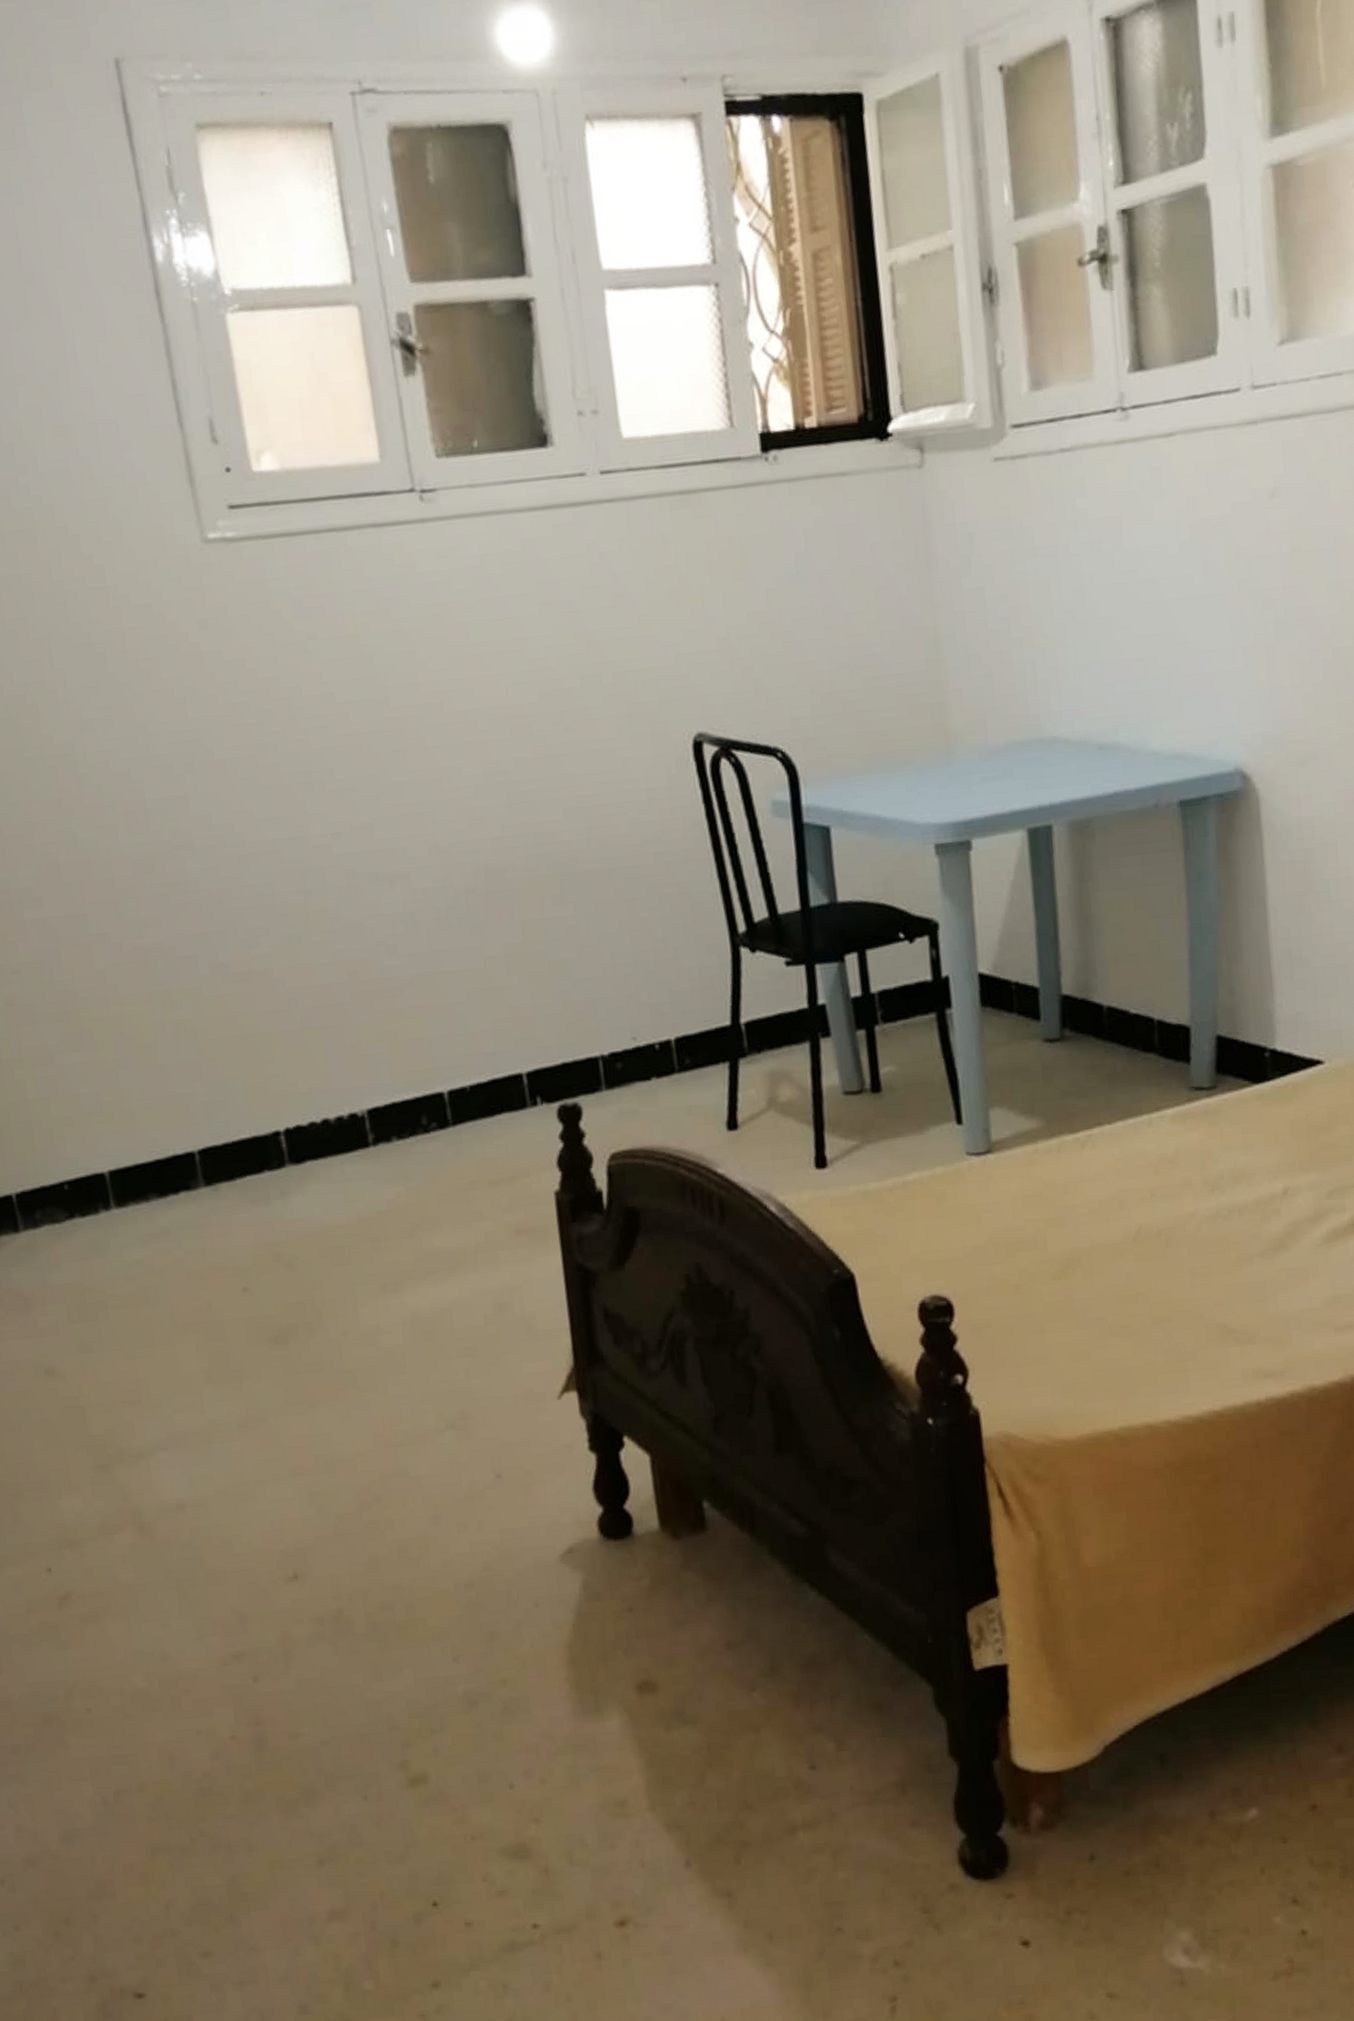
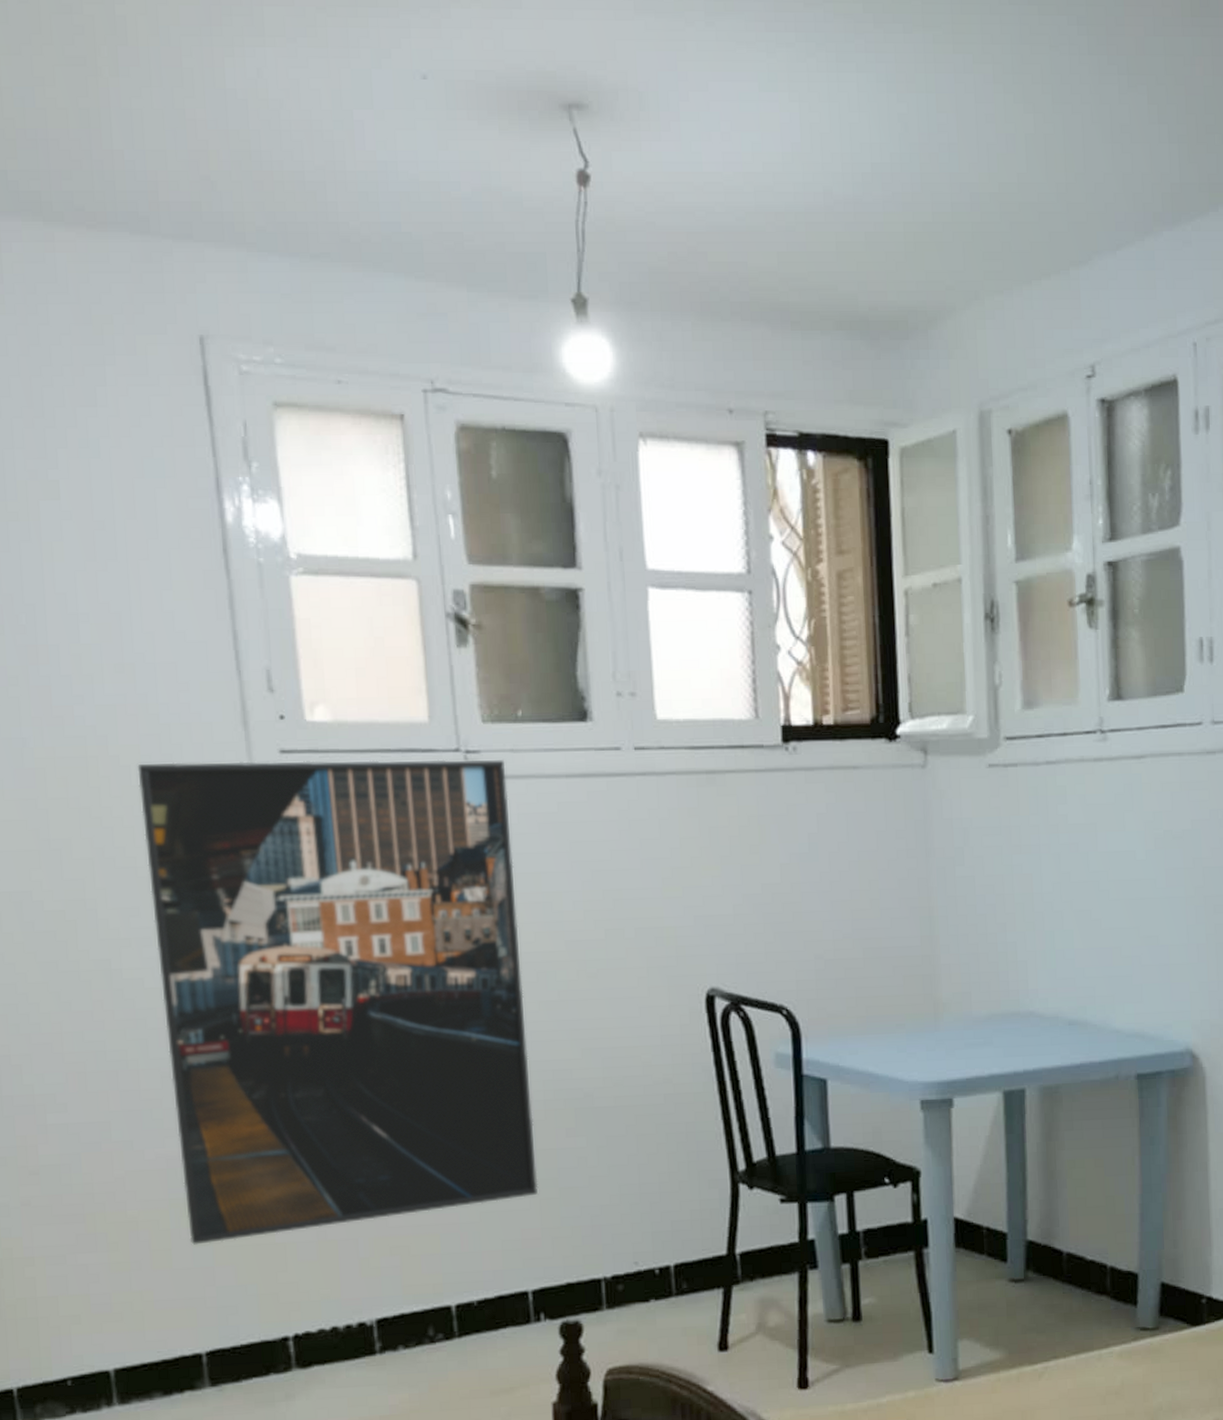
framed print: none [86,497,527,1039] -> present [137,759,539,1245]

